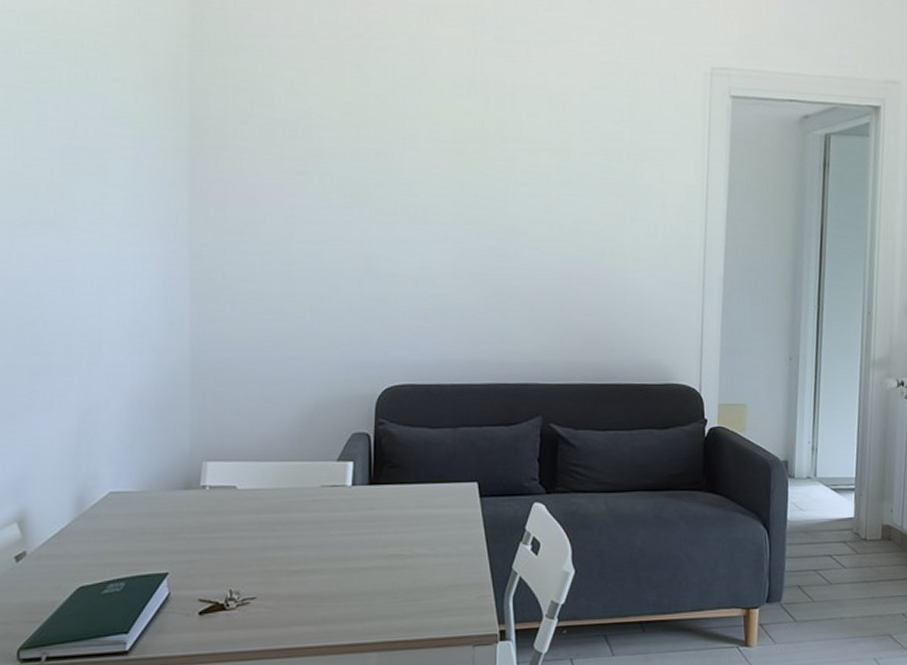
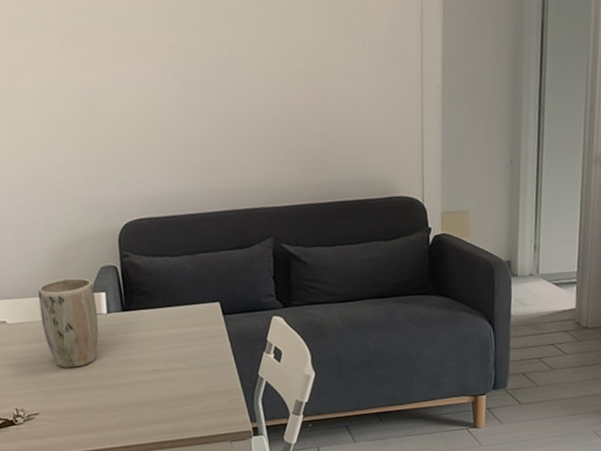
plant pot: none [277,443,341,546] -> present [37,277,99,369]

